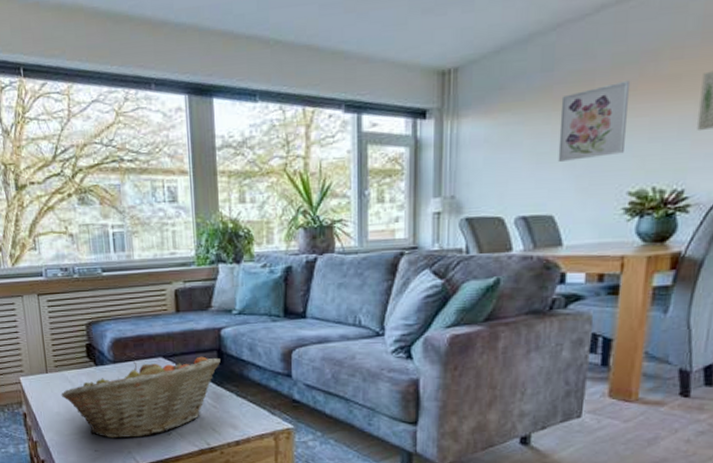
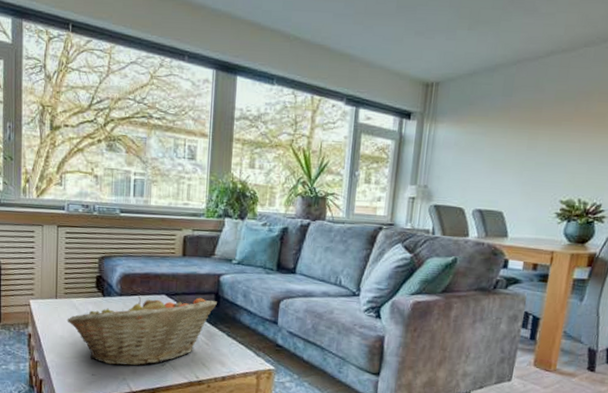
wall art: present [558,80,631,162] -> none [509,112,569,170]

